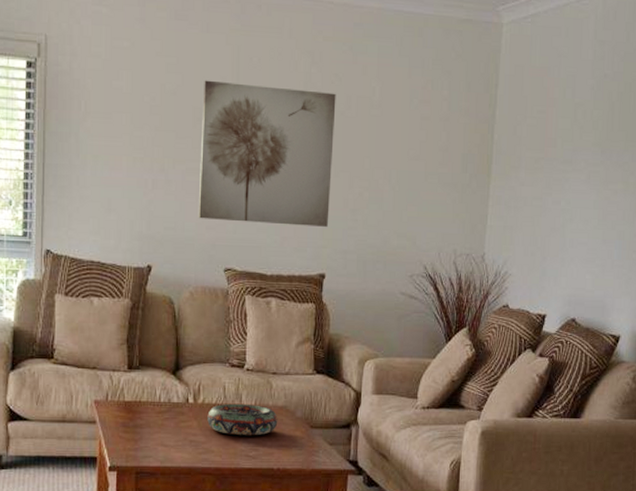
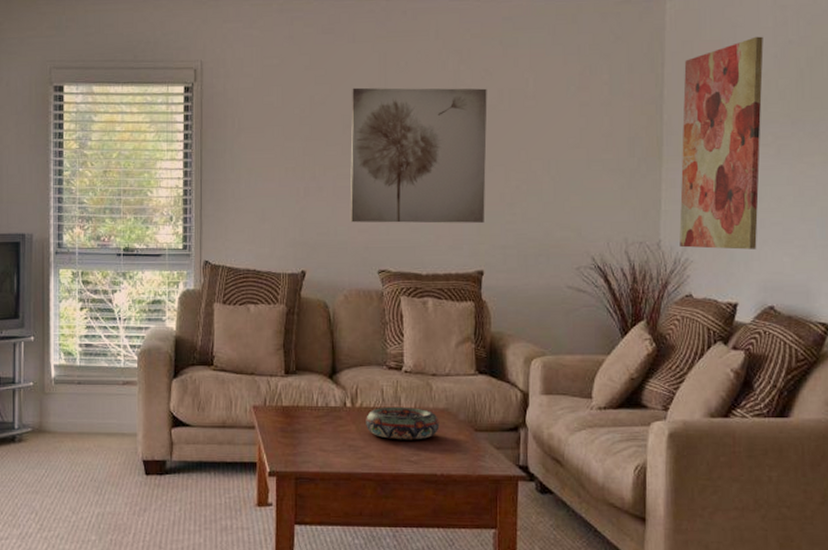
wall art: none [501,67,583,266] -> present [679,36,764,250]

